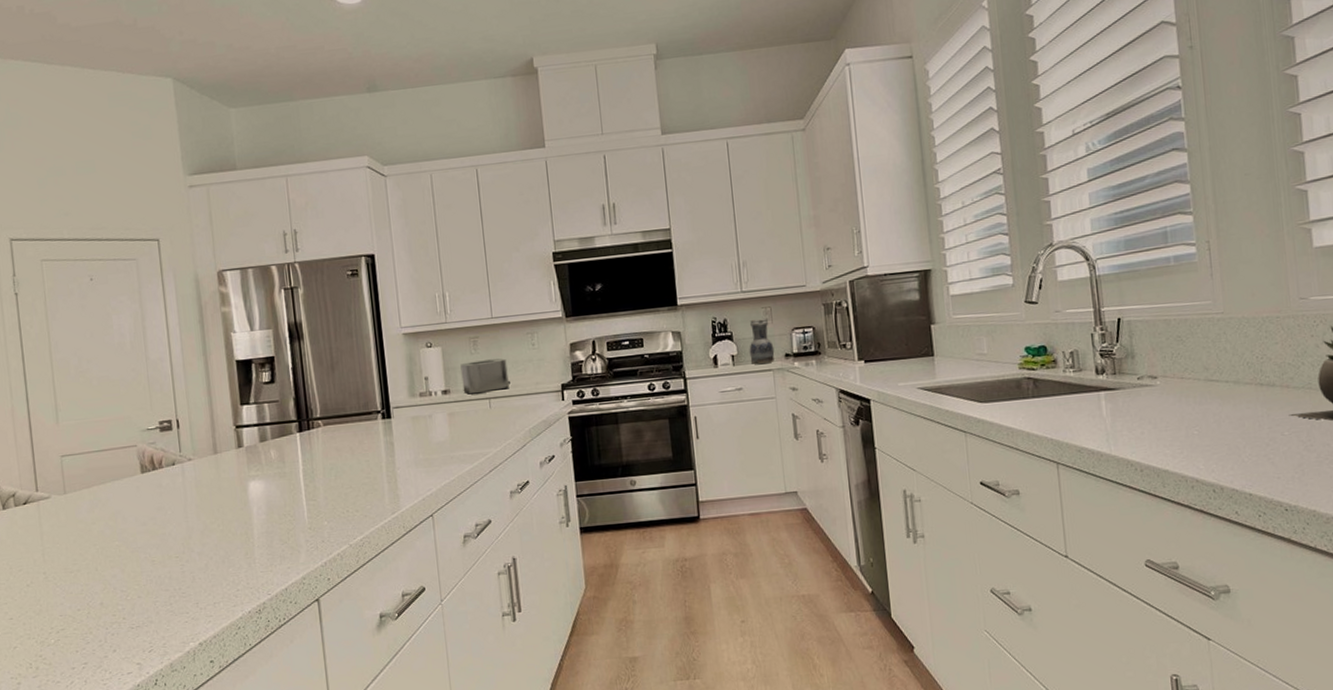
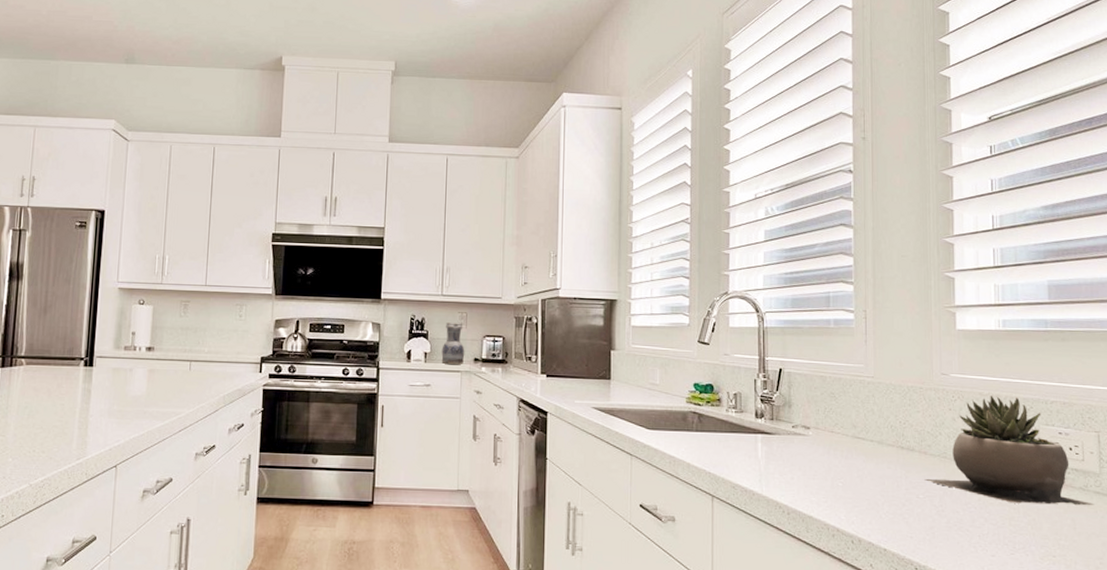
toaster: present [460,358,510,395] -> none [167,323,213,356]

